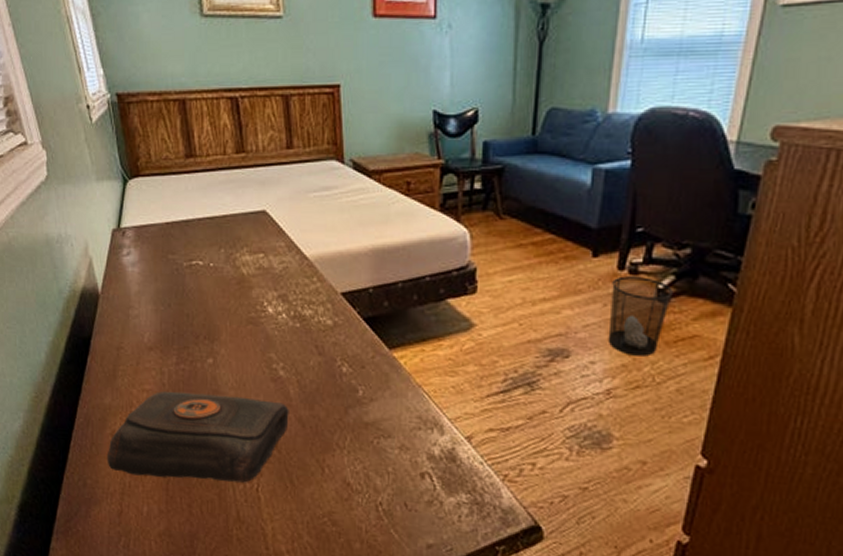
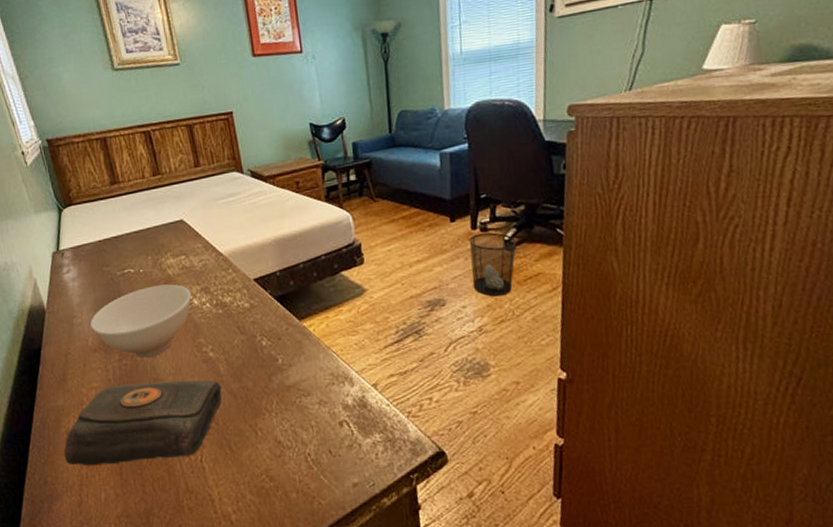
bowl: none [148,284,266,366] -> present [90,284,191,358]

